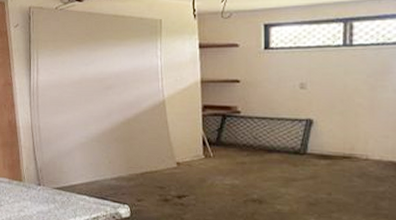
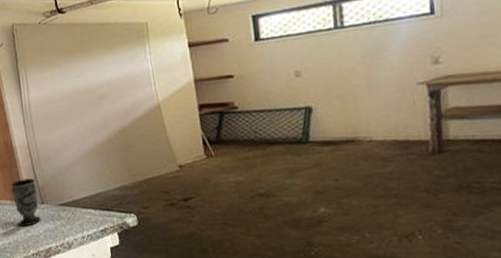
cup: none [10,159,36,206] -> present [11,178,41,227]

